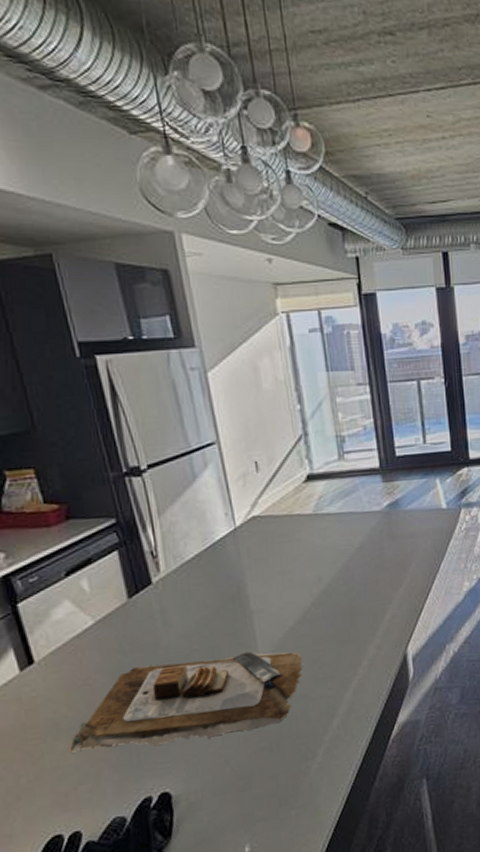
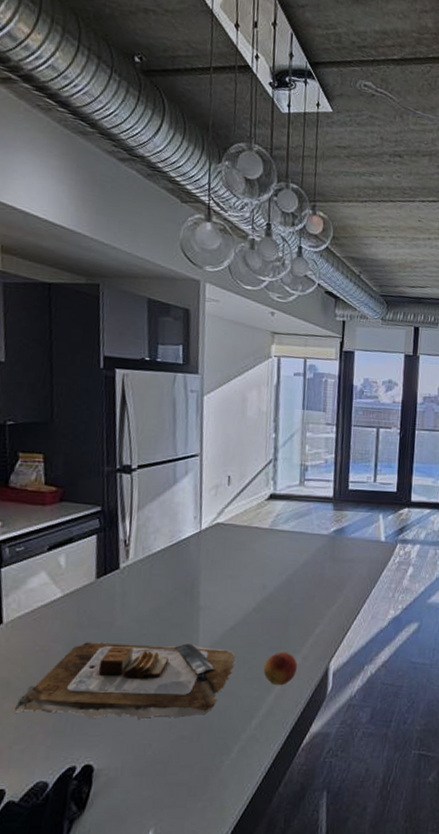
fruit: none [335,644,372,681] -> present [263,652,297,686]

